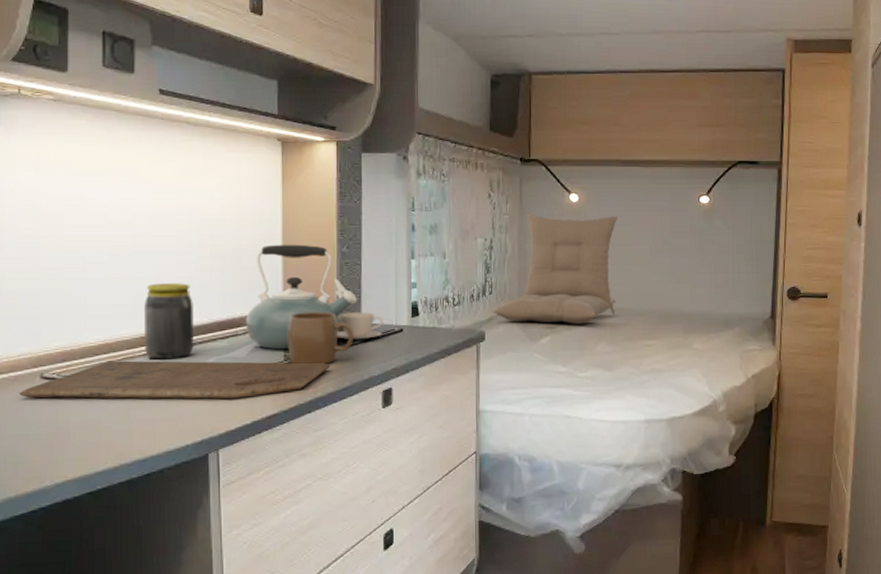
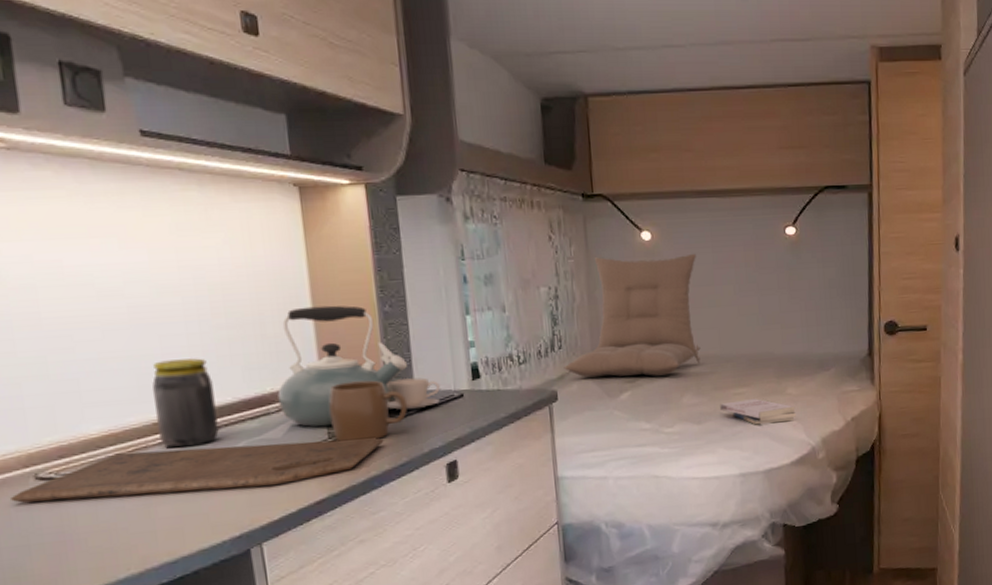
books: none [630,351,700,376] -> present [720,399,796,425]

